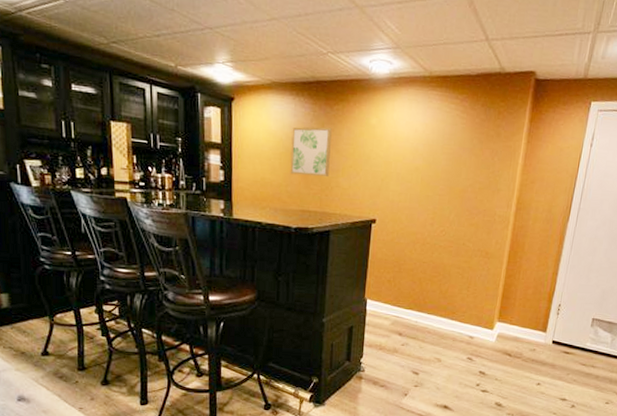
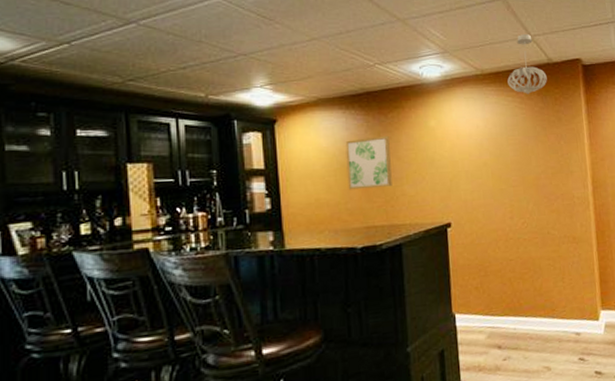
pendant light: none [454,36,496,104] -> present [507,34,547,94]

